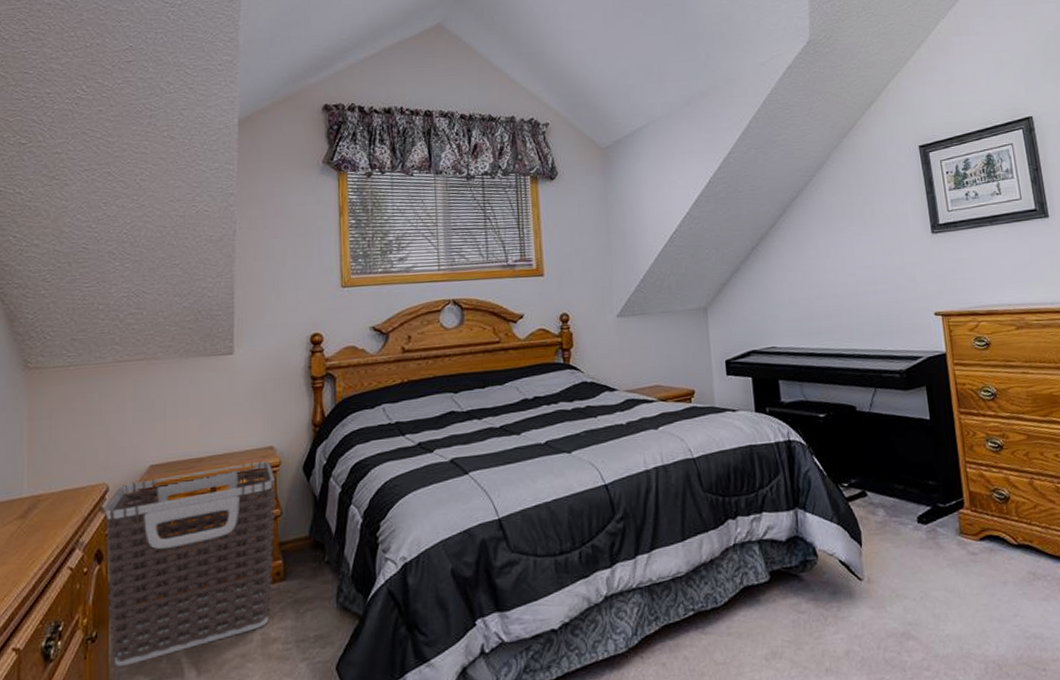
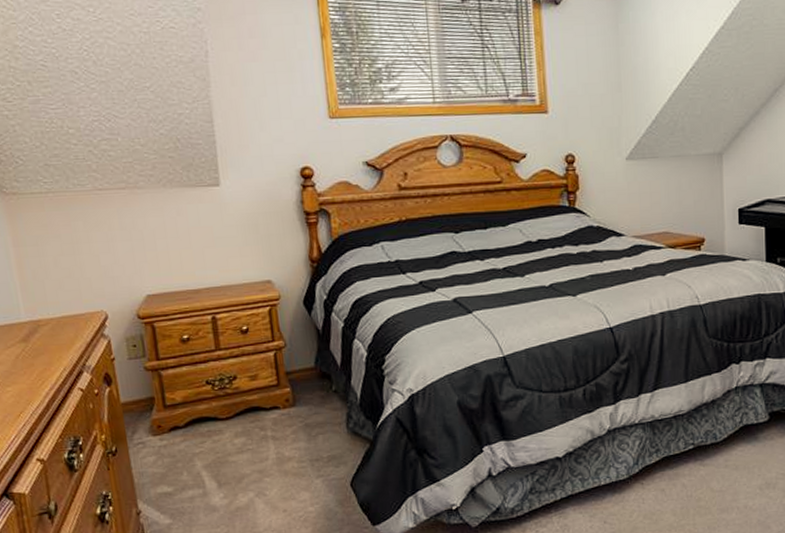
clothes hamper: present [102,460,276,666] -> none [104,294,284,477]

